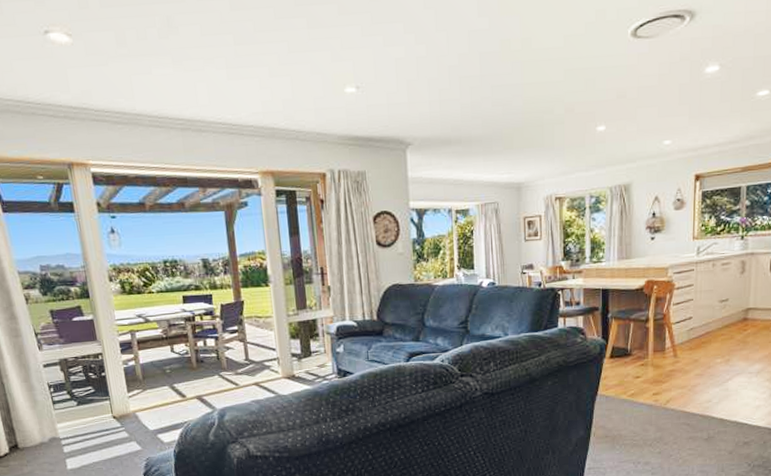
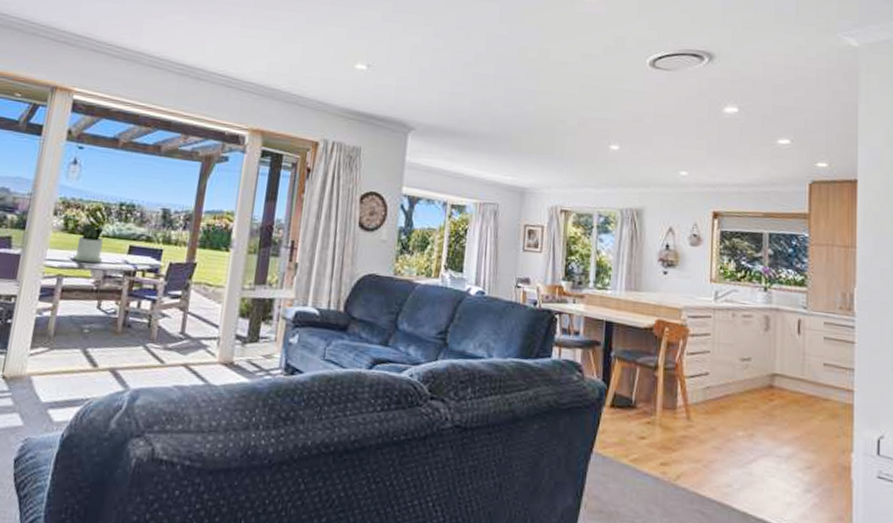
planter: none [137,282,164,316] -> present [73,221,104,263]

